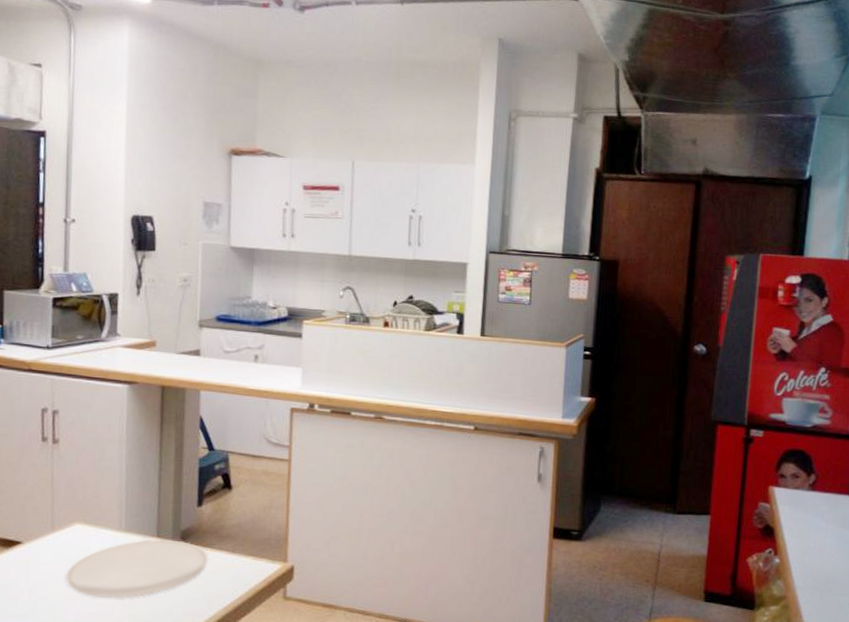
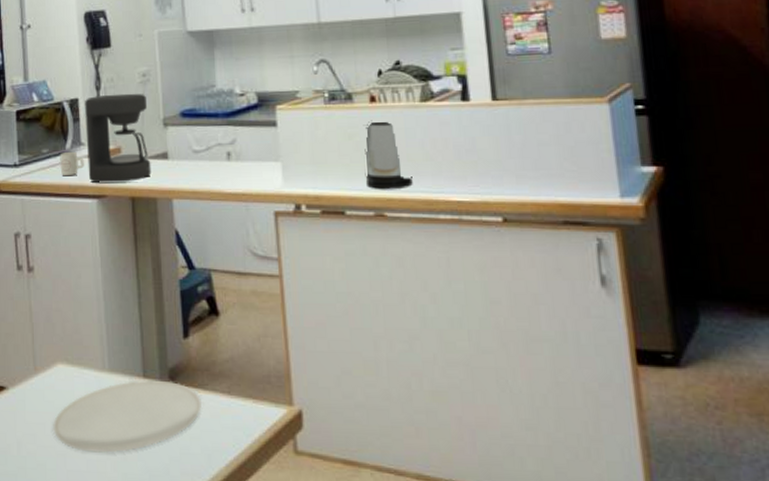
mug: none [94,340,119,362] -> present [60,151,84,177]
coffee maker: none [121,293,185,372] -> present [85,93,152,183]
kettle: none [371,341,409,399] -> present [363,120,413,190]

